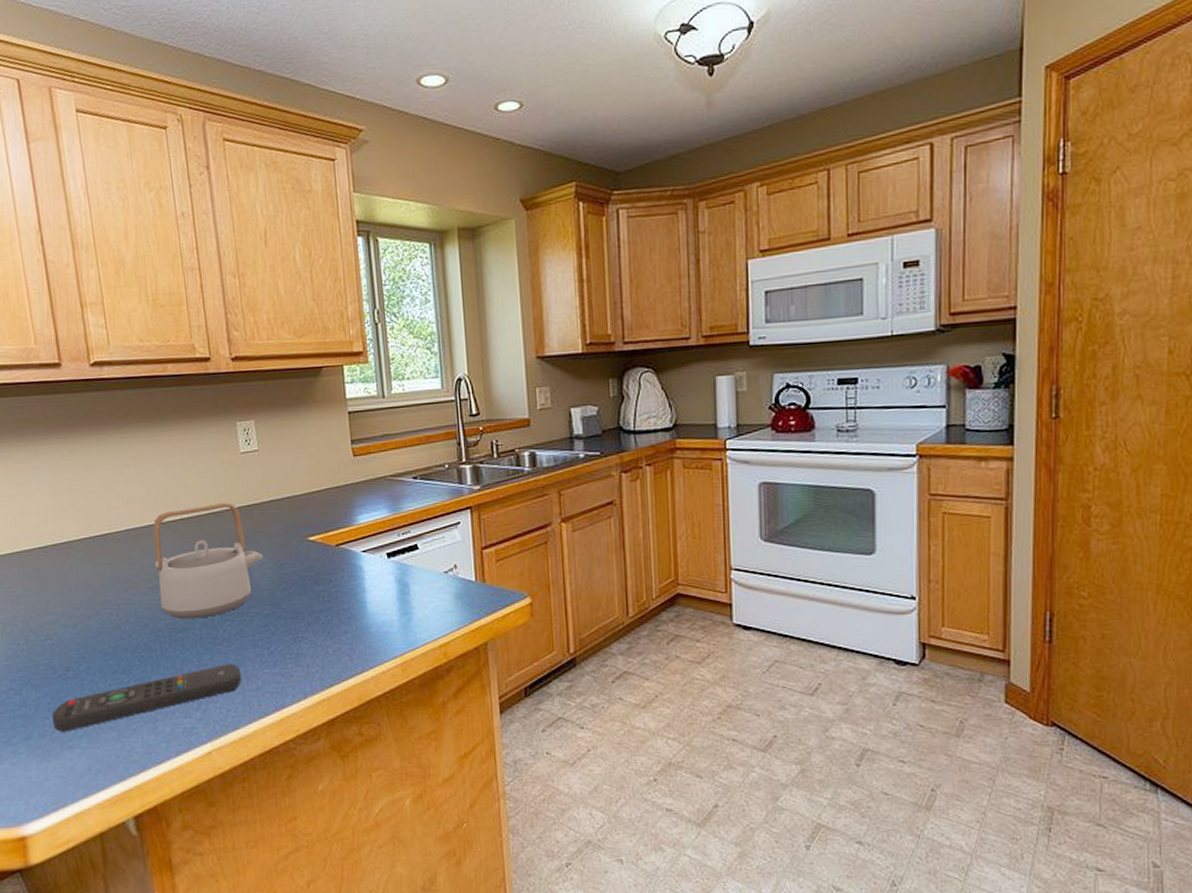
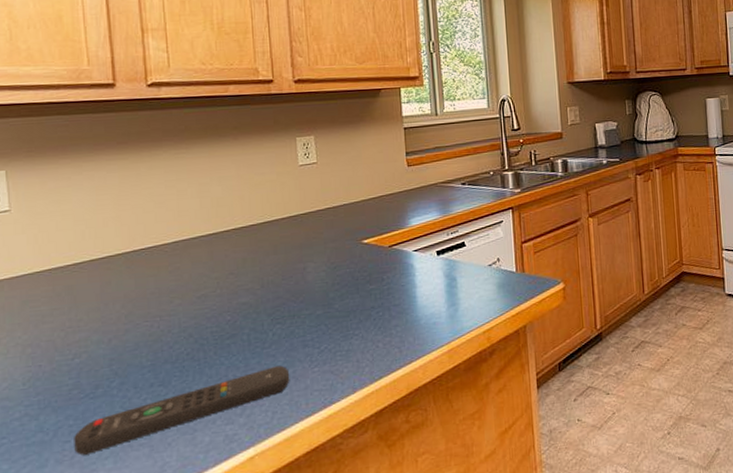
teapot: present [153,502,264,619] -> none [203,211,318,326]

